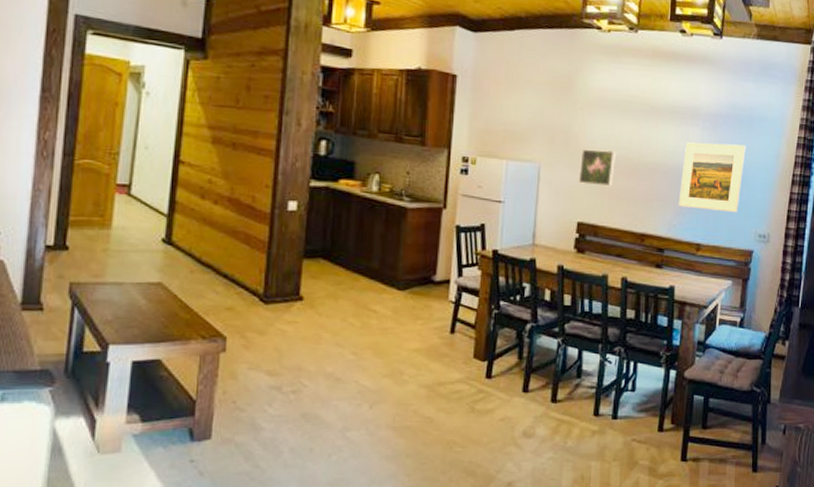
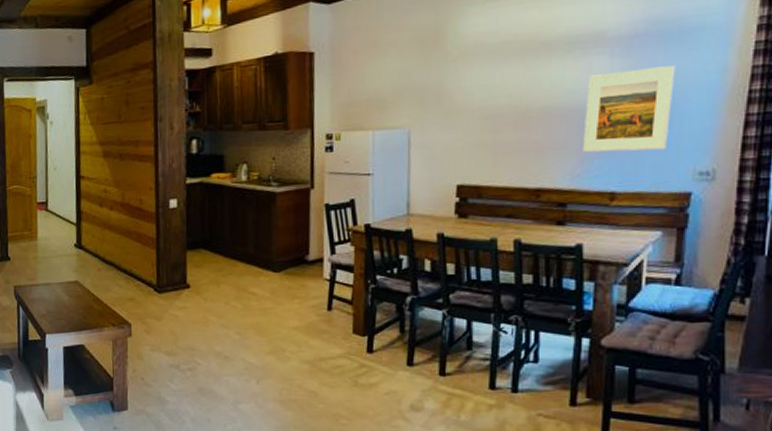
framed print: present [578,149,616,187] -> none [454,100,499,143]

